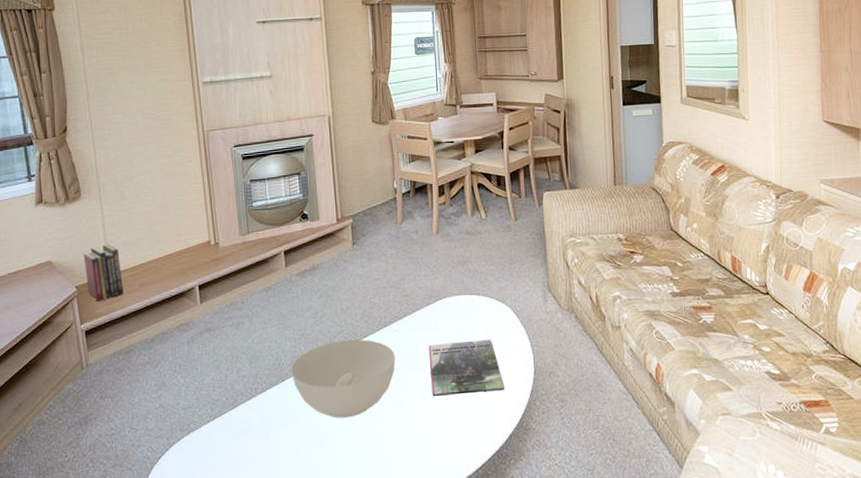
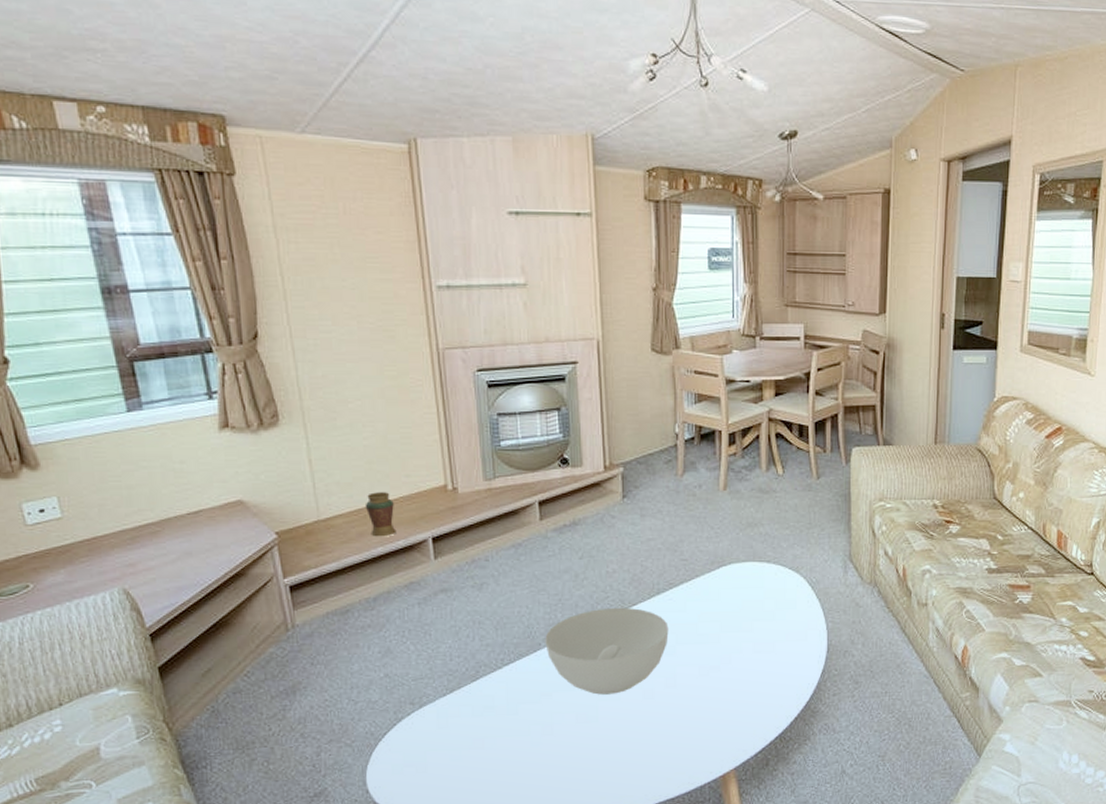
books: present [83,244,123,301] -> none [284,483,337,551]
decorative vase: none [145,249,170,287] -> present [365,492,397,537]
magazine: present [428,339,504,396] -> none [708,613,792,673]

